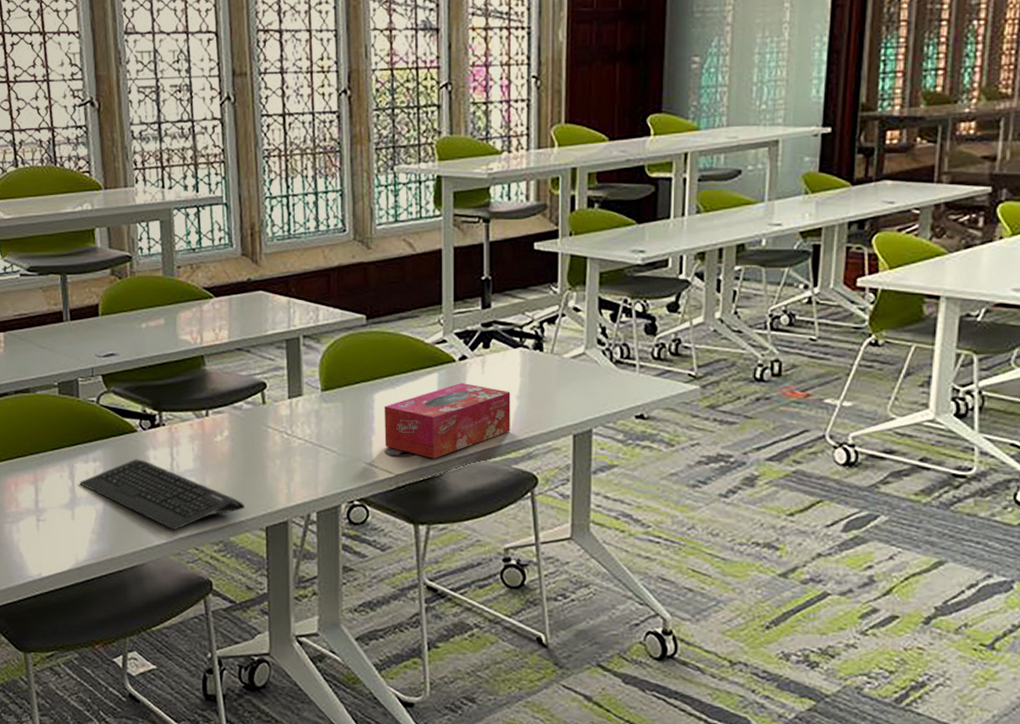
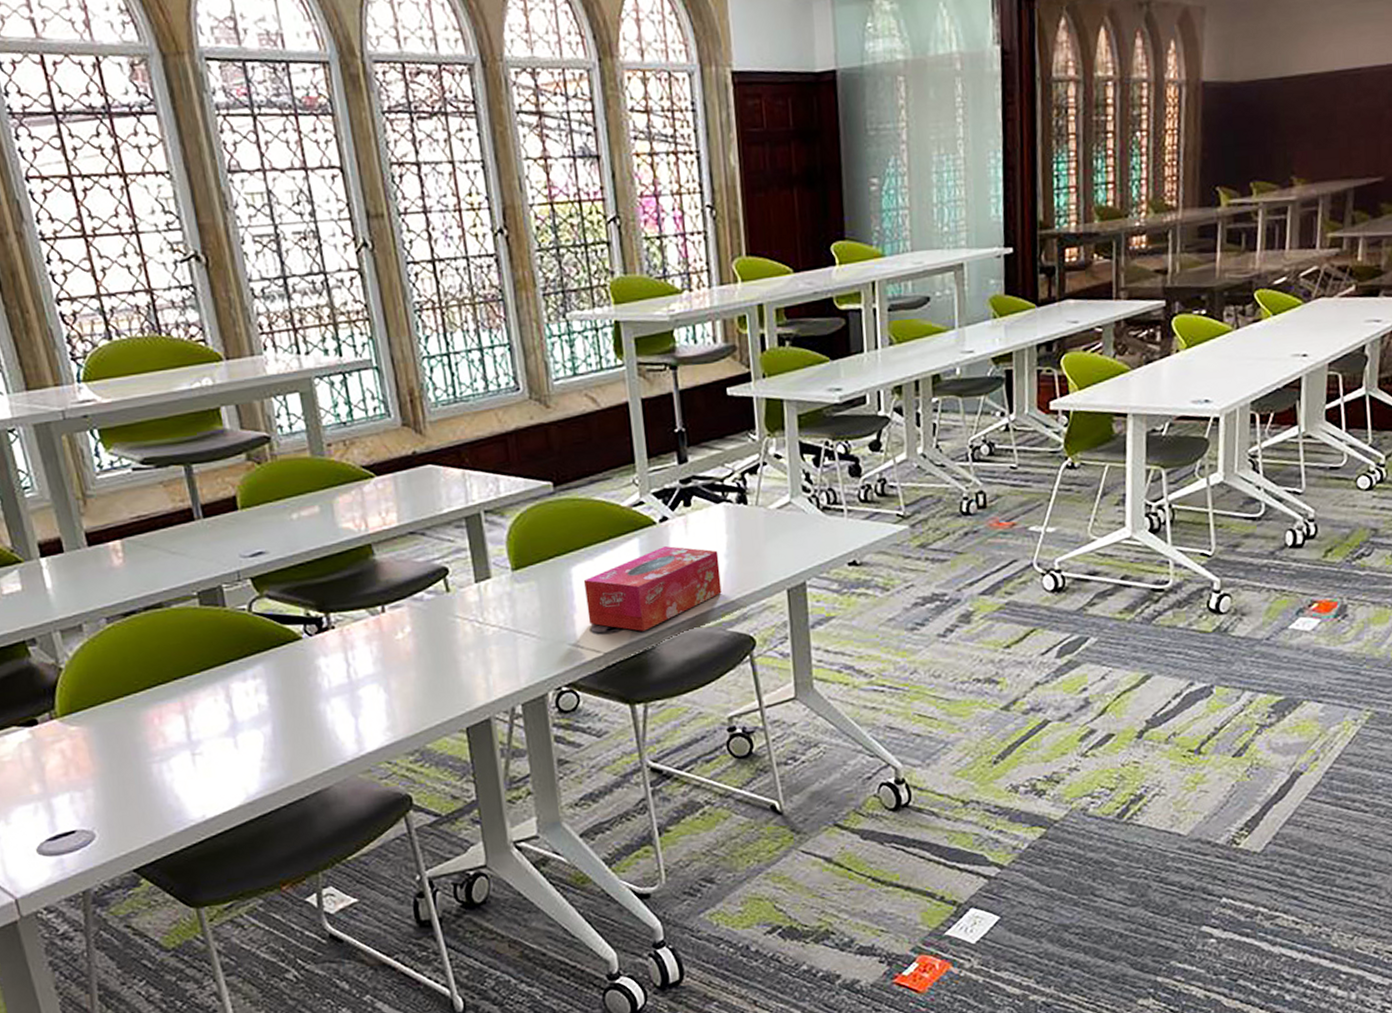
keyboard: present [79,459,246,531] -> none [239,670,440,746]

